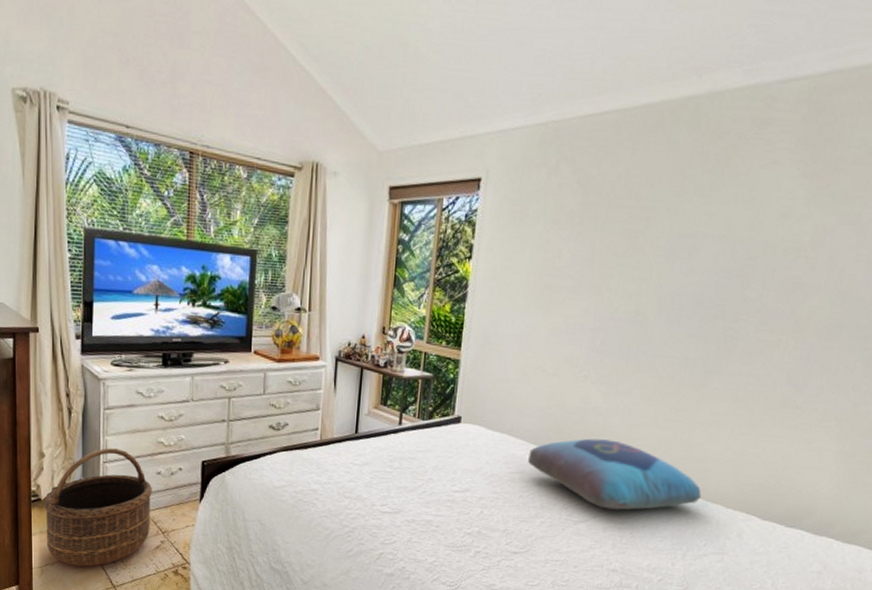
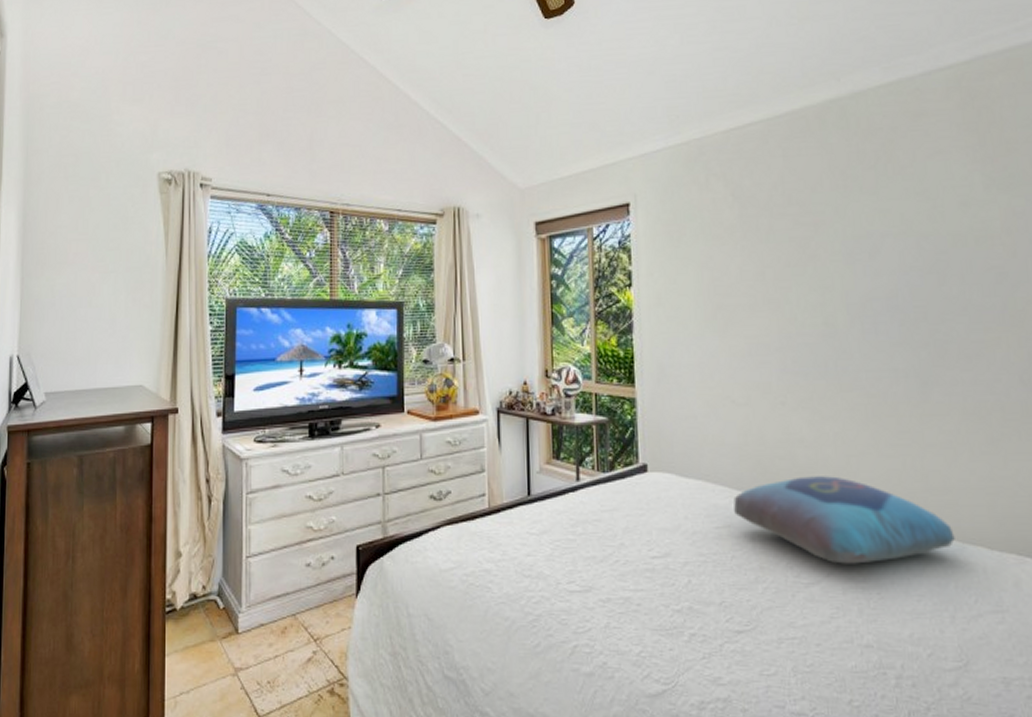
basket: present [43,448,152,567] -> none [178,539,301,693]

